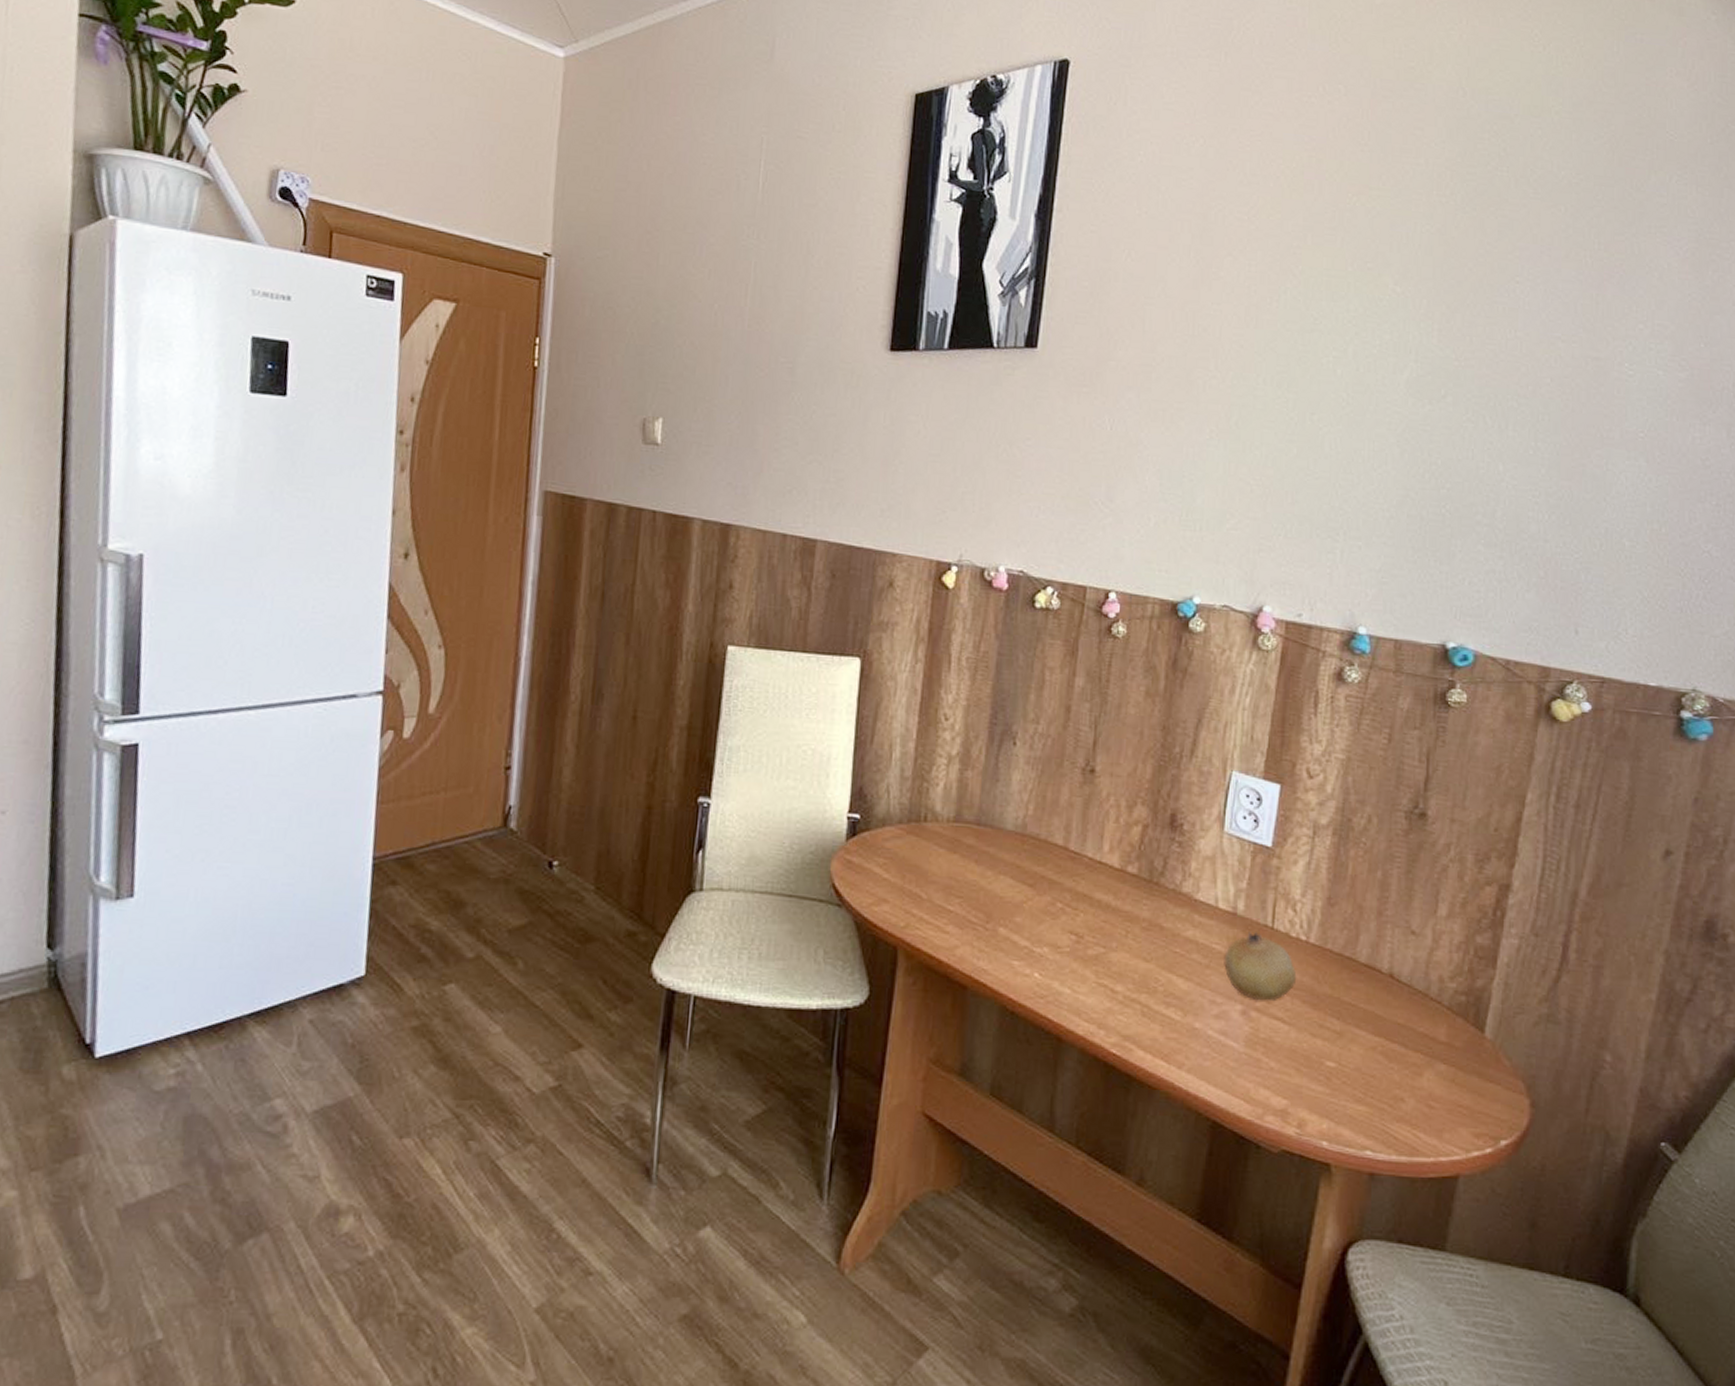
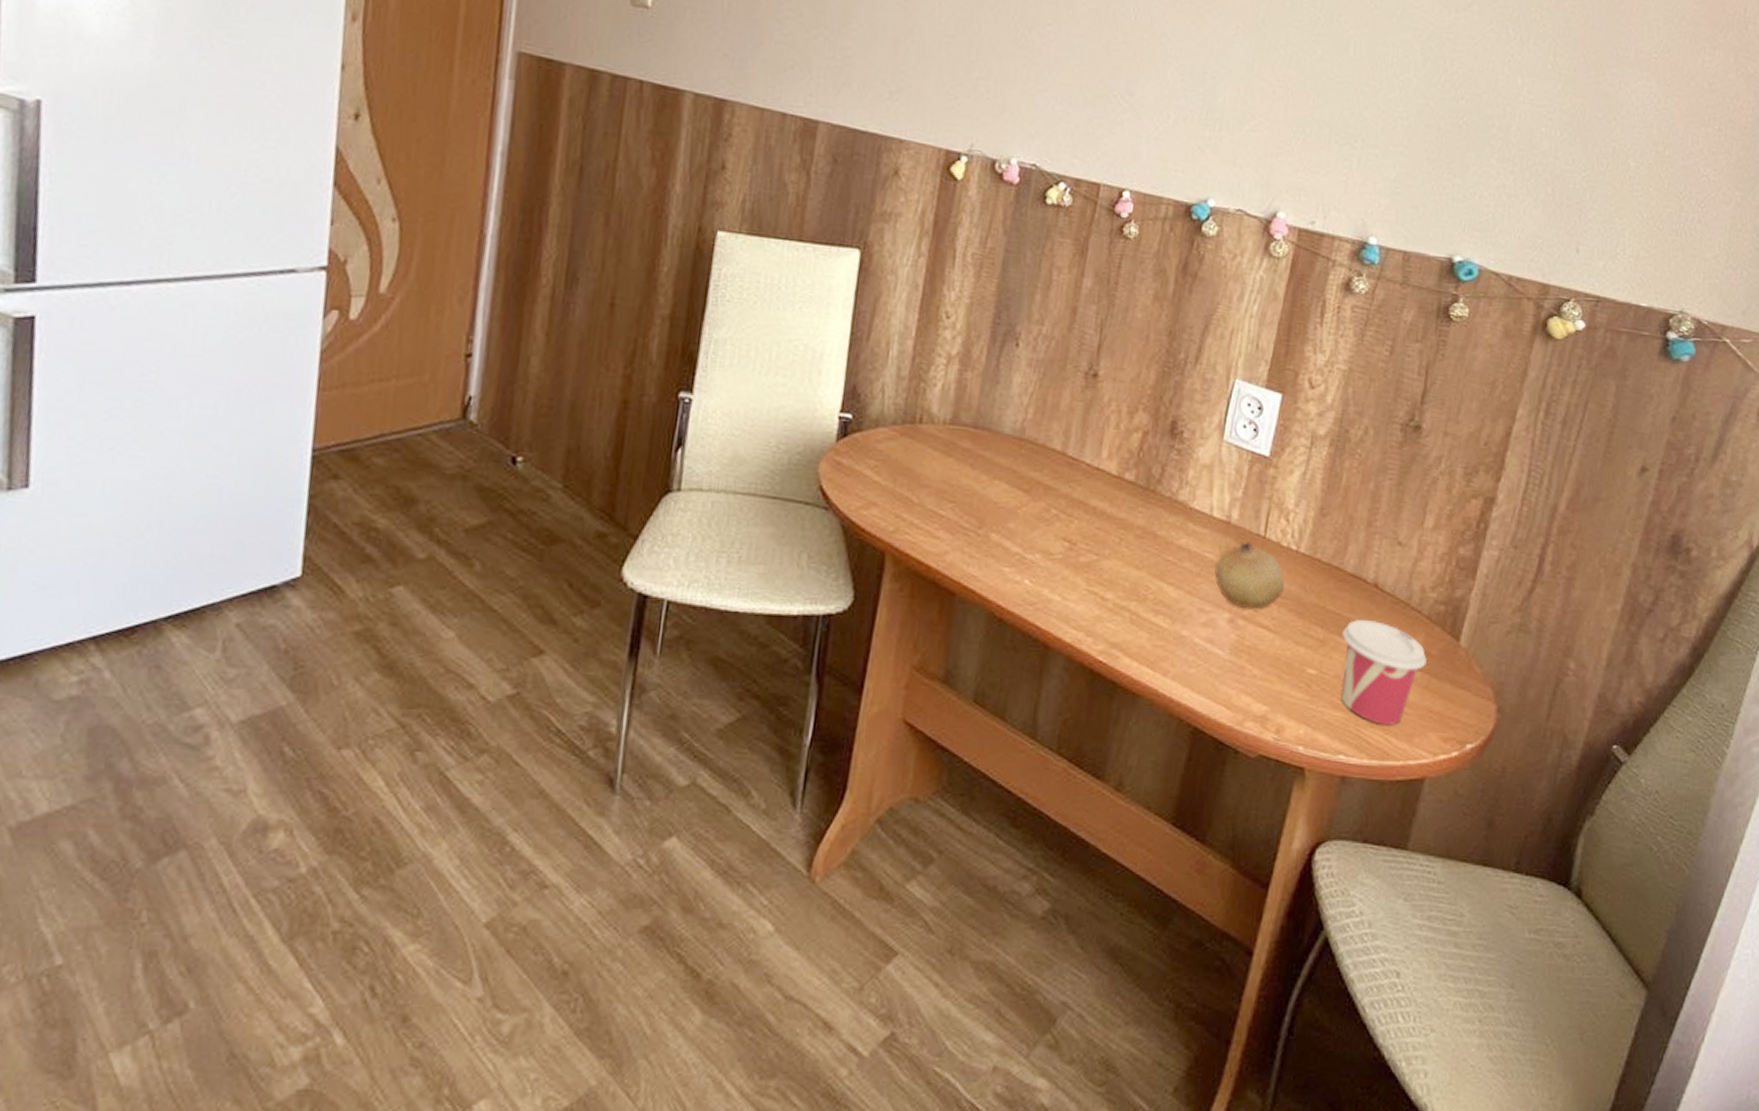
cup: none [1360,1011,1451,1121] -> present [1340,620,1427,727]

